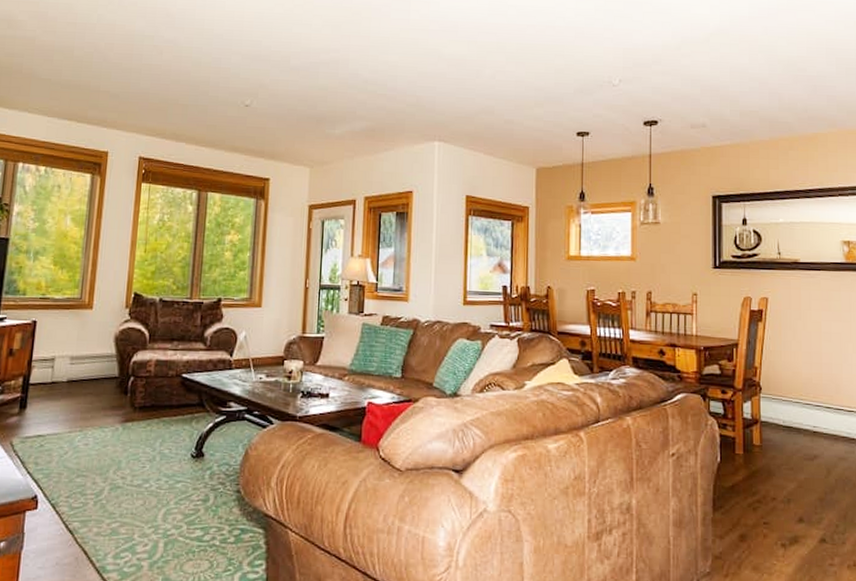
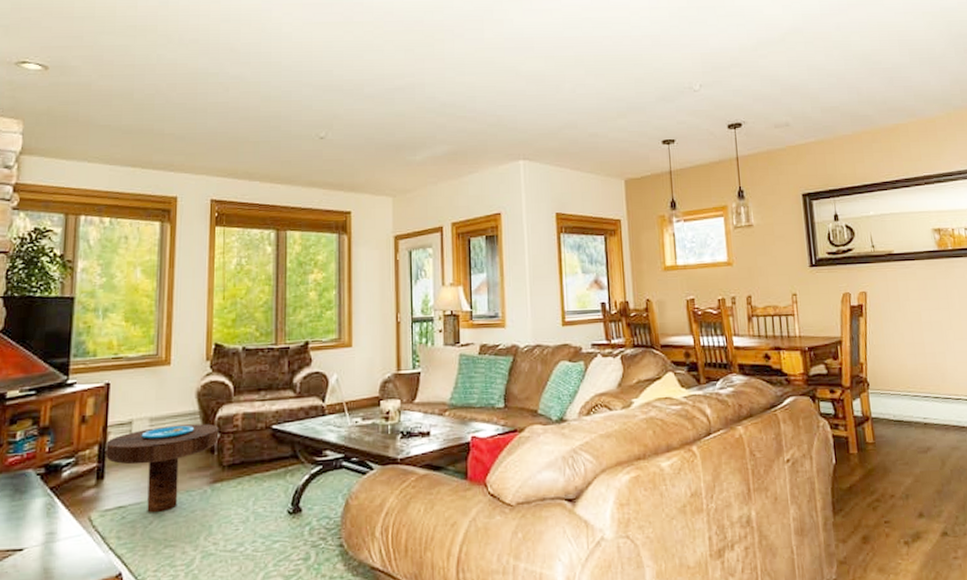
side table: none [28,365,133,444] -> present [105,423,219,513]

